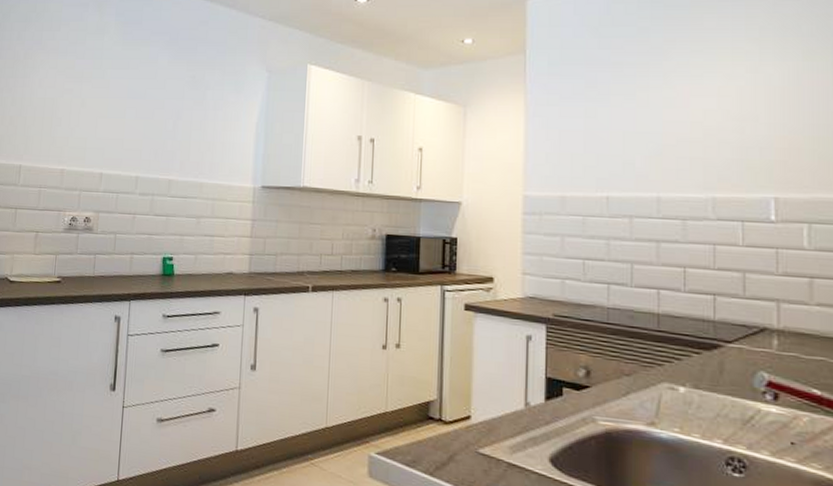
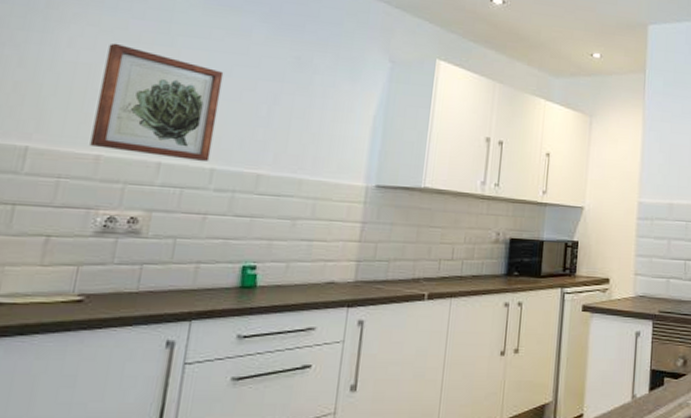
wall art: none [57,80,140,171] -> present [90,43,224,162]

